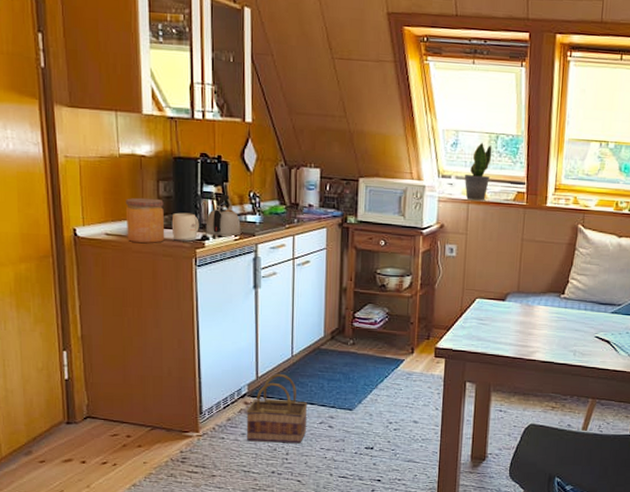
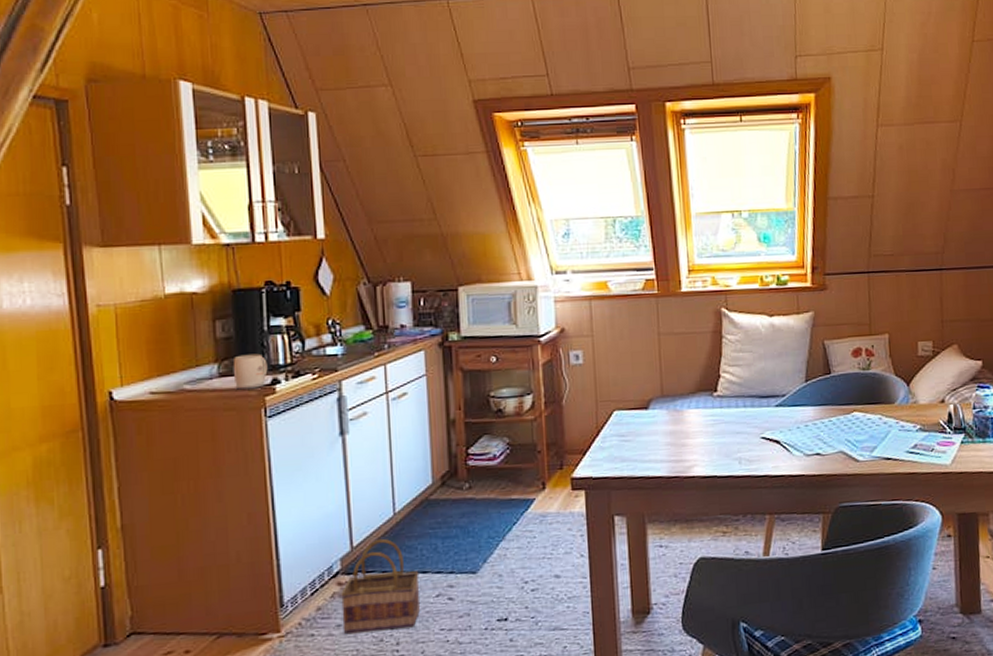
jar: present [125,197,165,244] -> none [174,341,226,399]
kettle: present [206,195,242,238] -> none [275,327,321,378]
potted plant: present [464,142,492,201] -> none [581,229,612,296]

